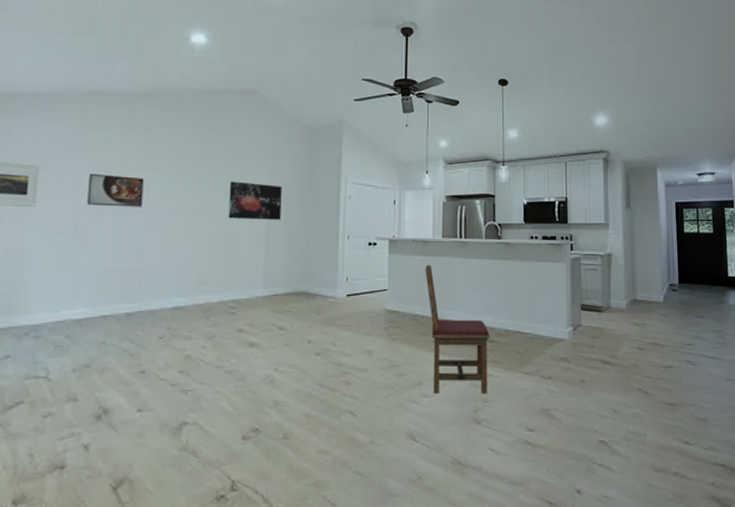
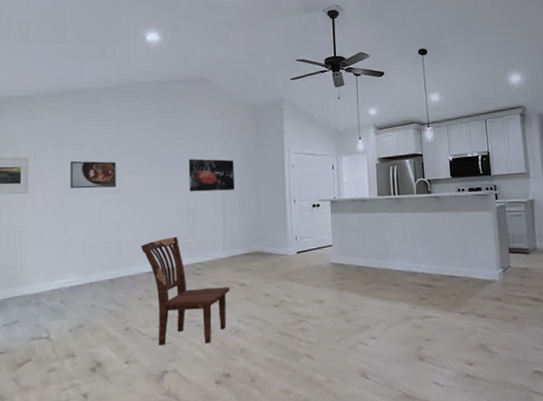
dining chair: none [165,268,267,393] -> present [140,236,230,345]
dining chair: present [425,264,490,394] -> none [364,220,429,336]

